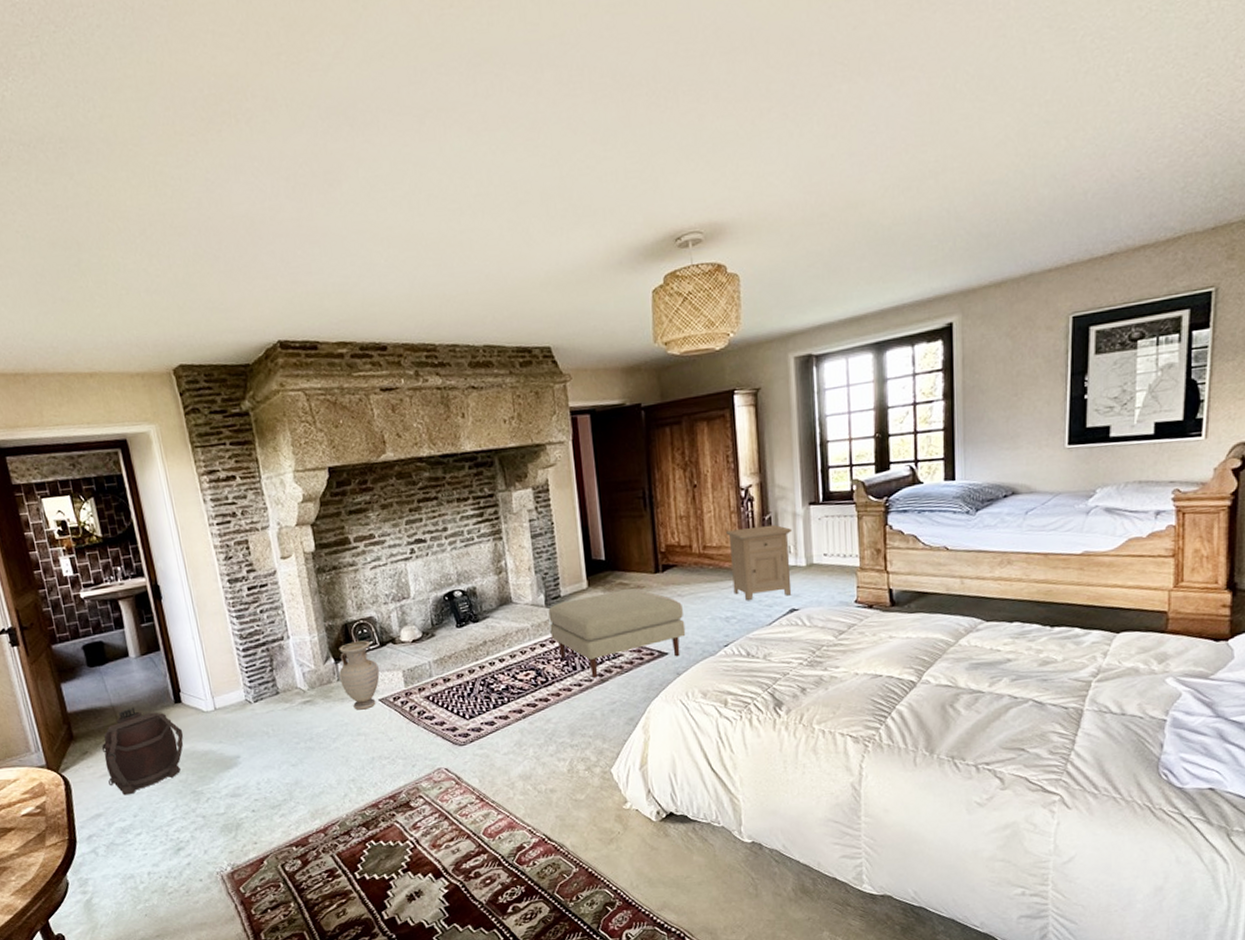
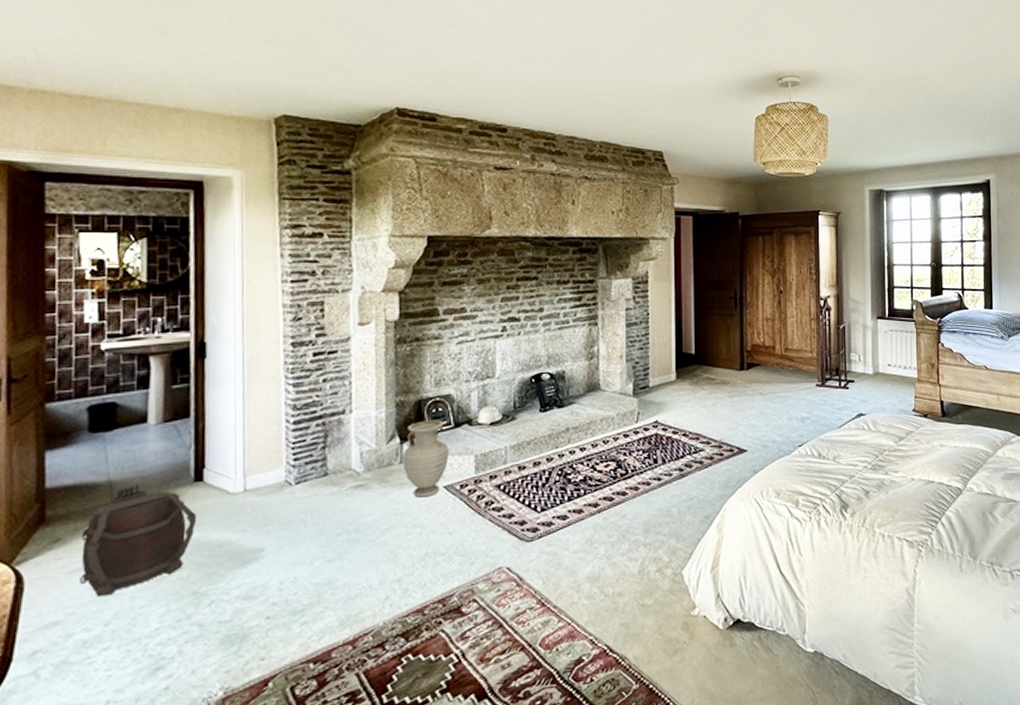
ottoman: present [548,587,686,679] -> none [635,383,765,473]
nightstand: present [725,524,793,601] -> none [805,333,863,404]

